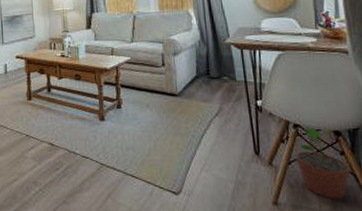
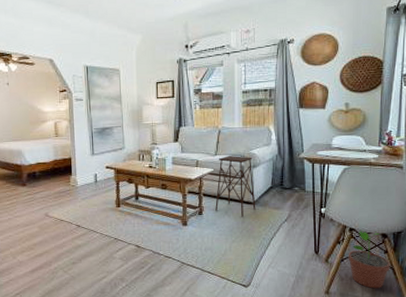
side table: none [135,42,181,111] -> present [215,155,256,217]

